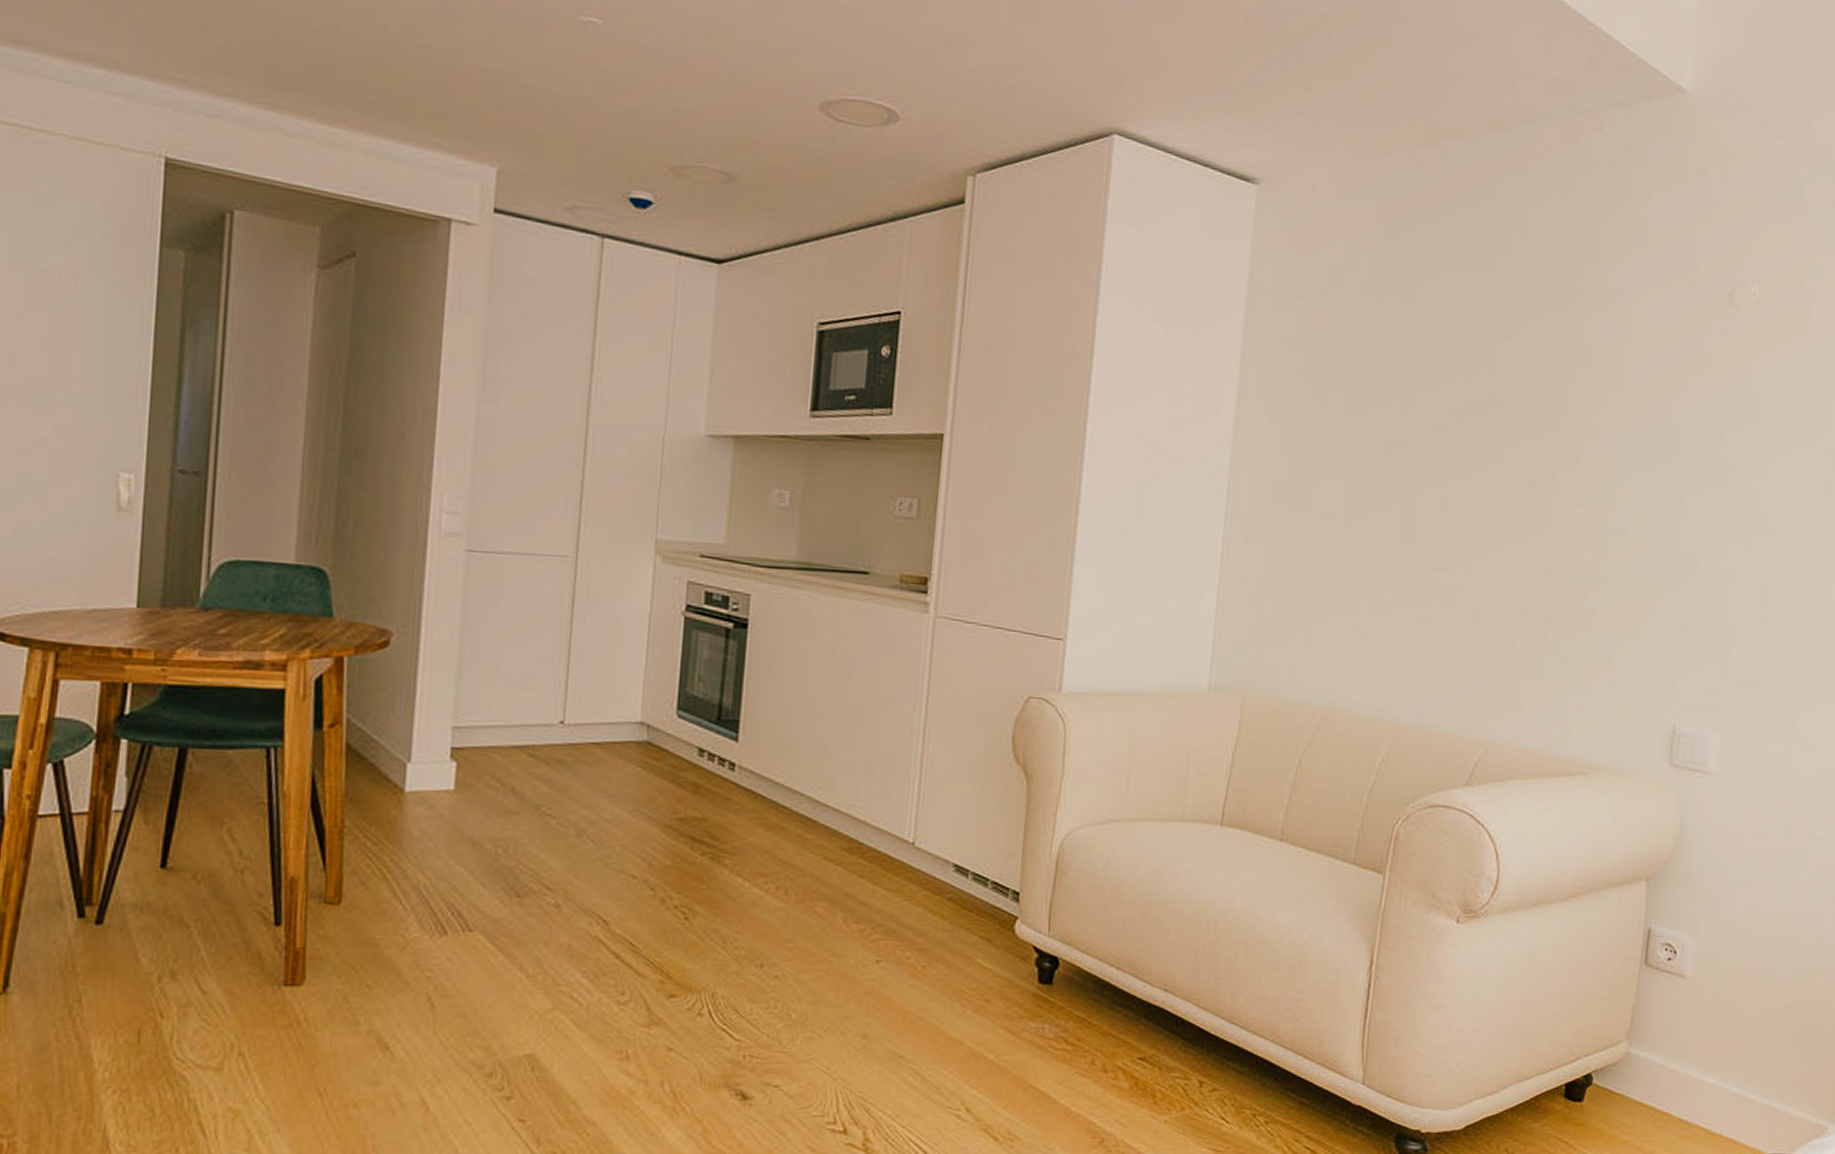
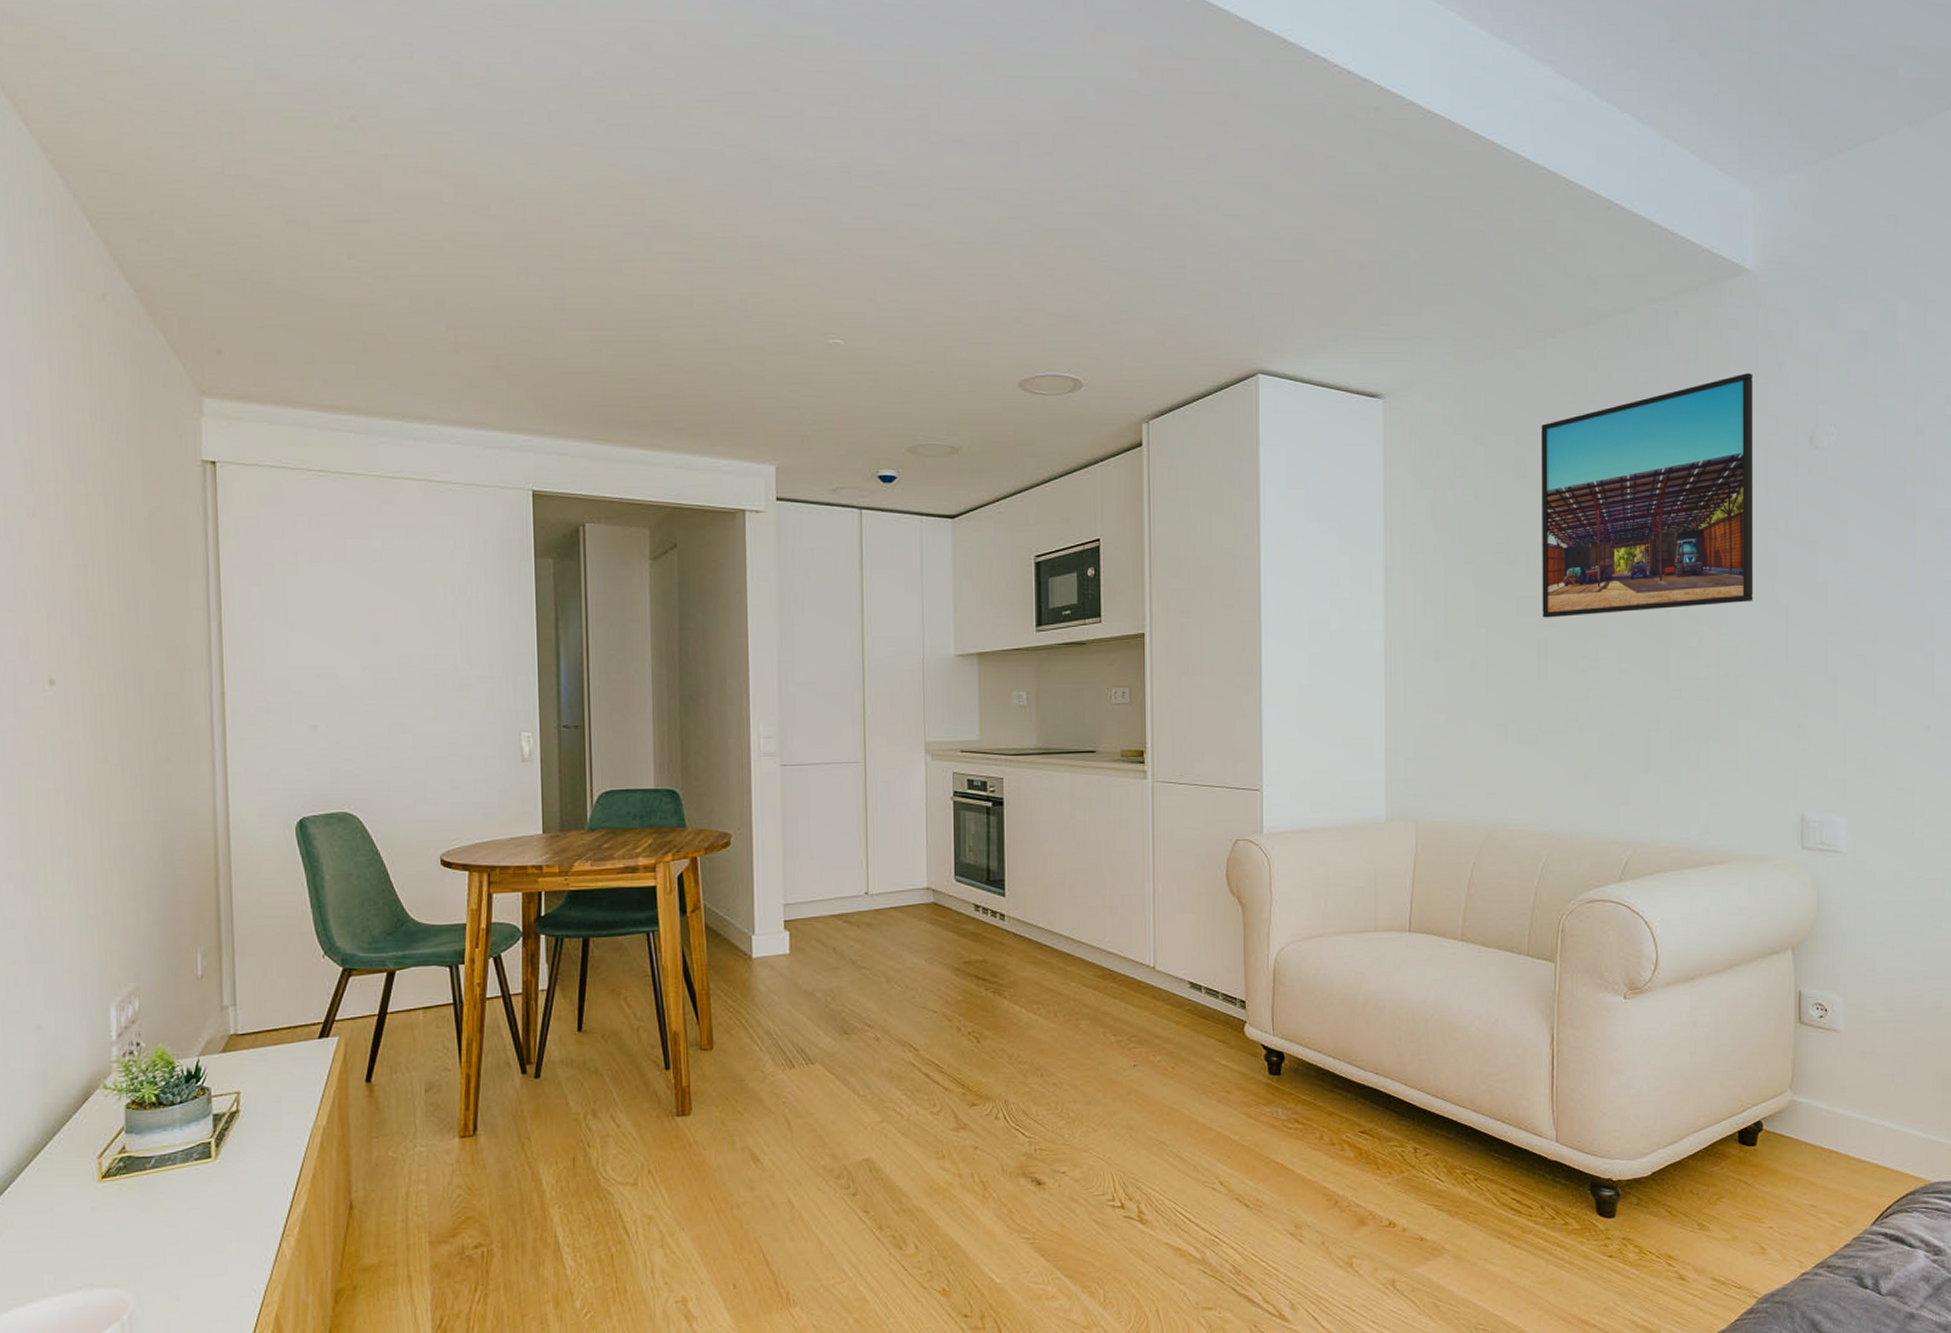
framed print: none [1413,210,1676,476] -> present [1541,373,1754,618]

